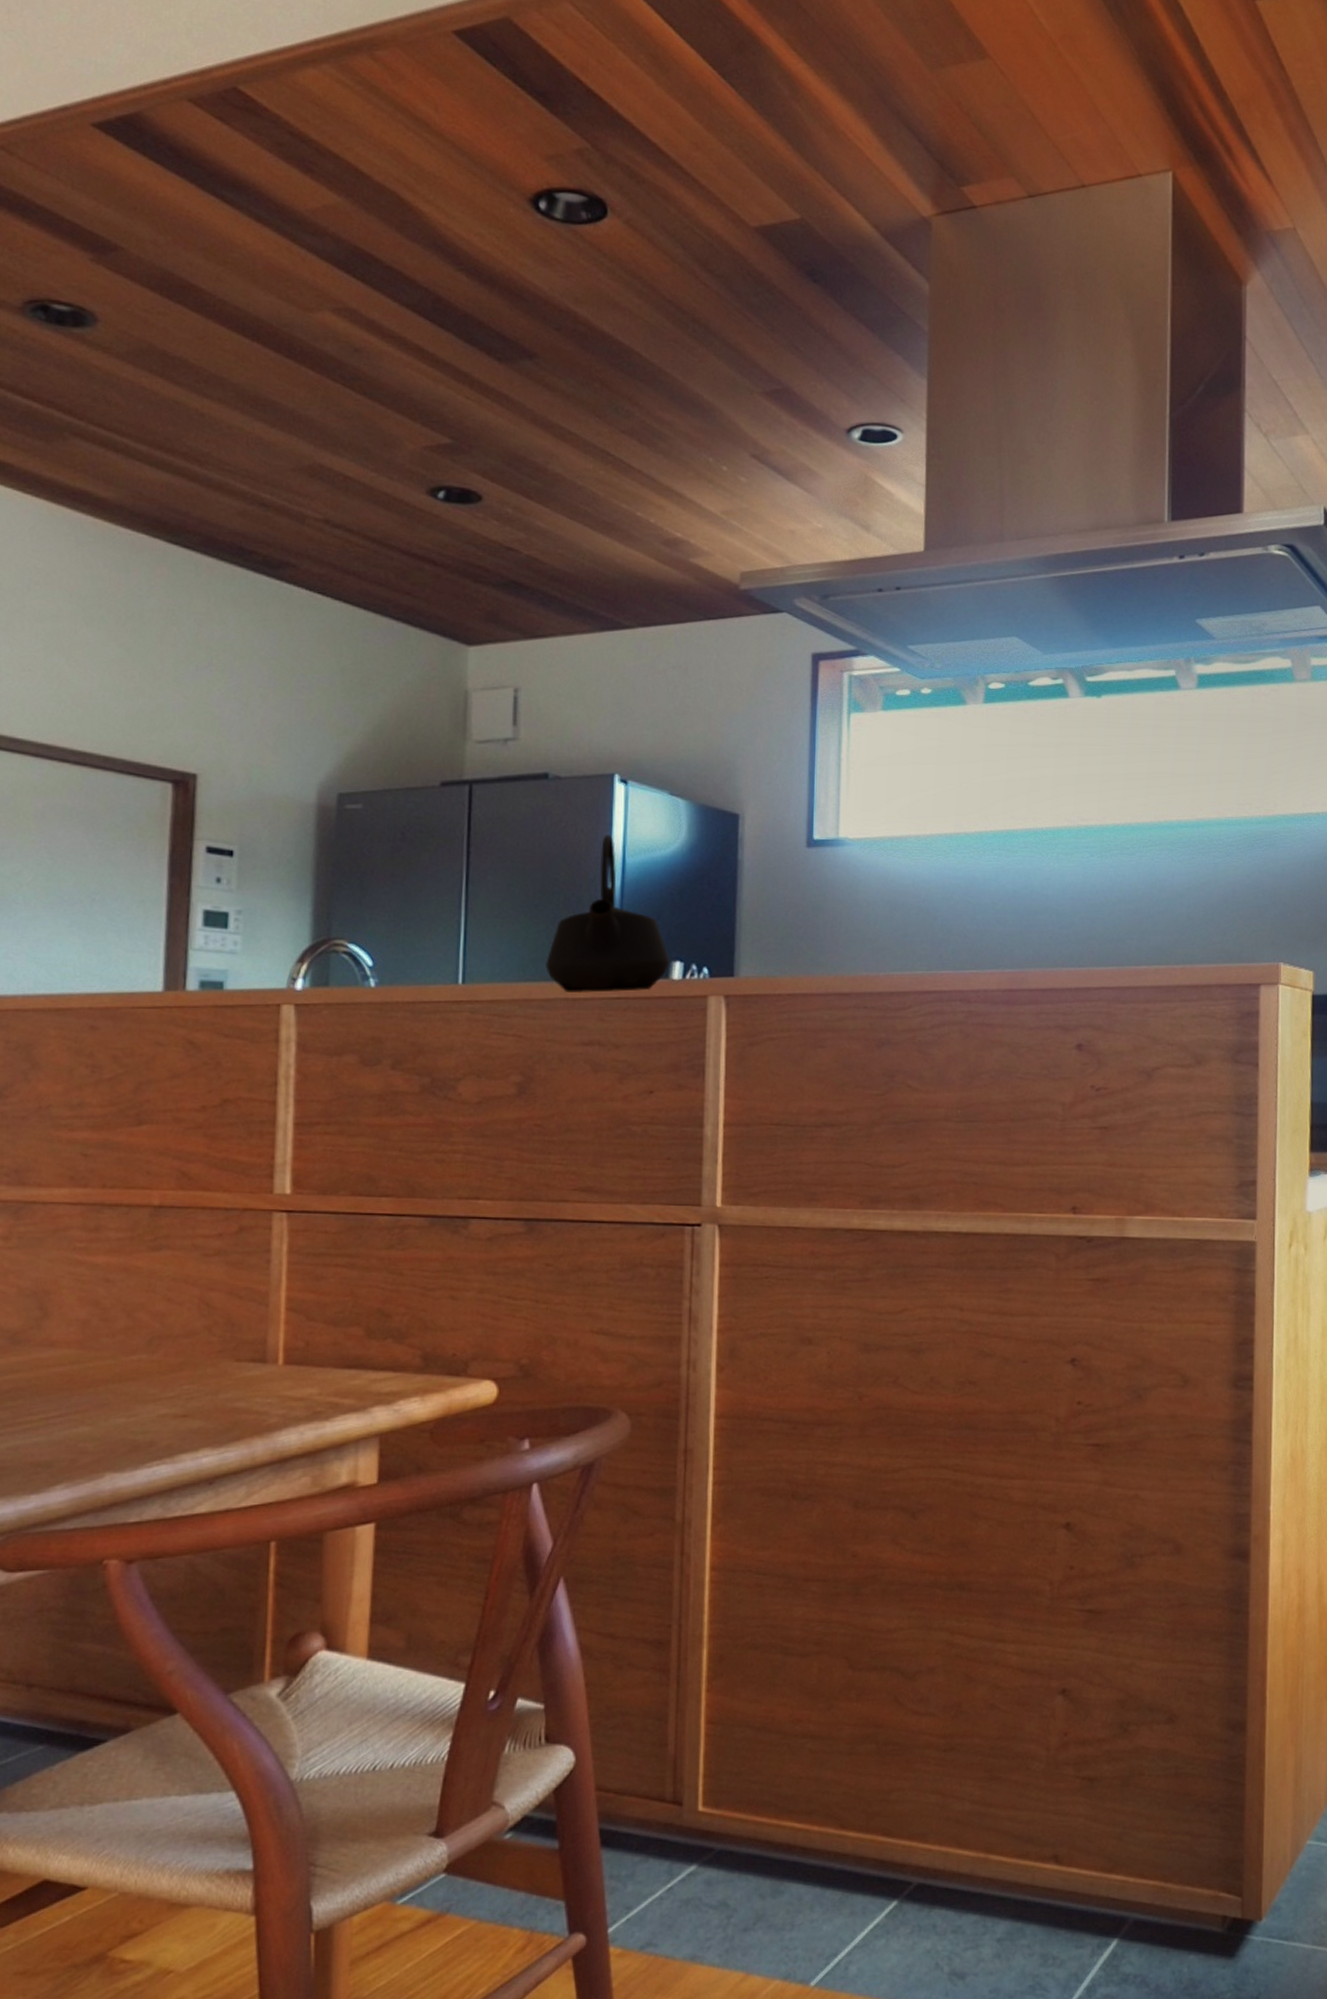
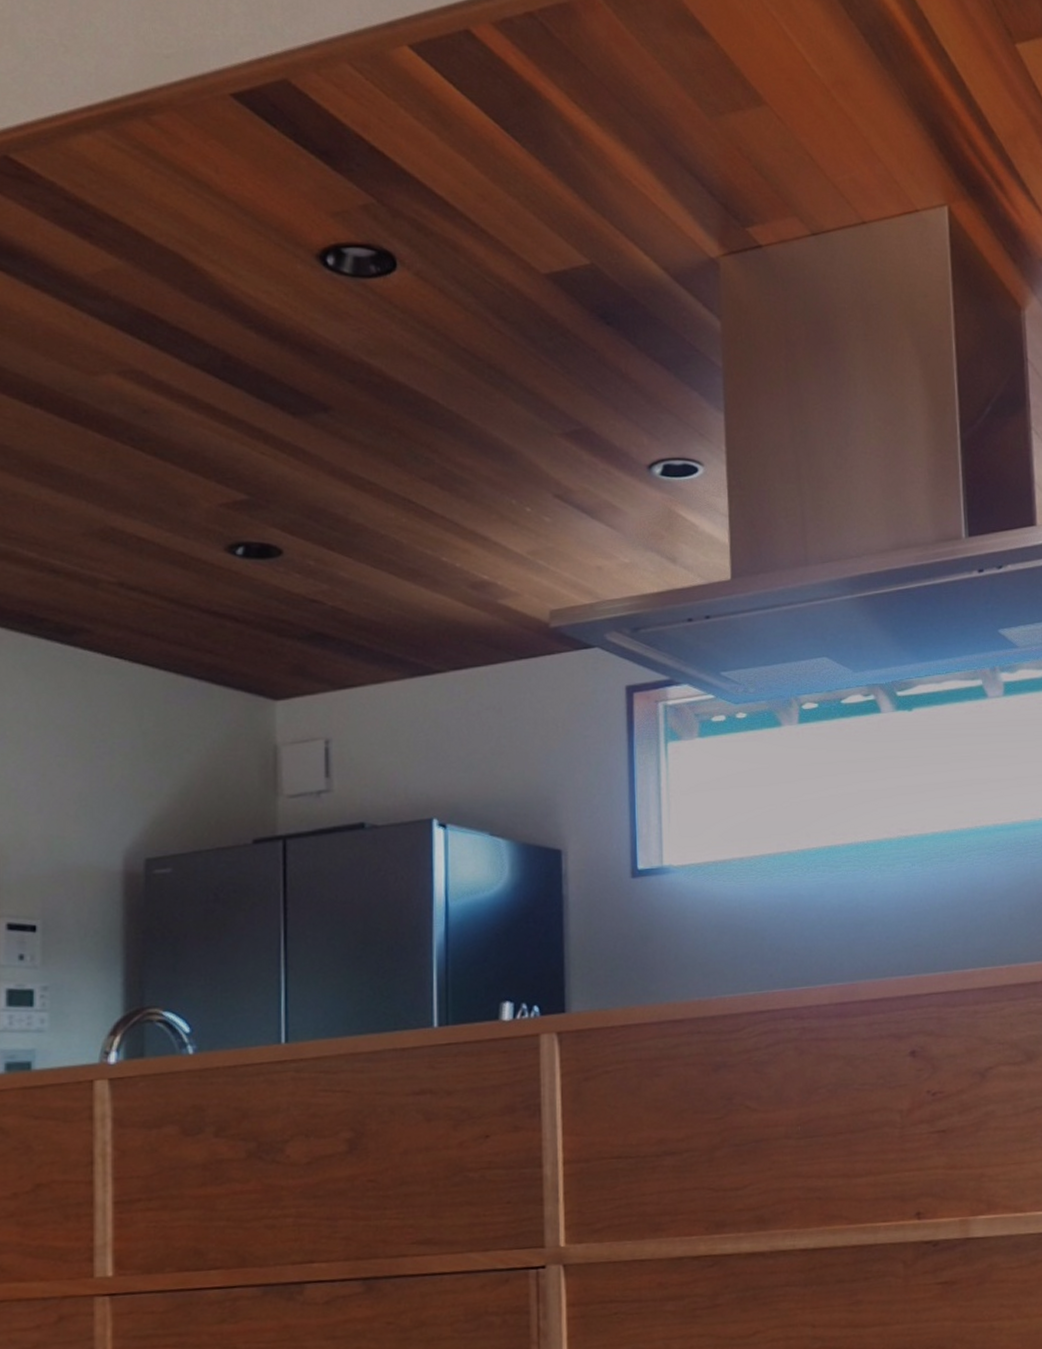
kettle: present [546,835,670,994] -> none [371,880,500,1043]

